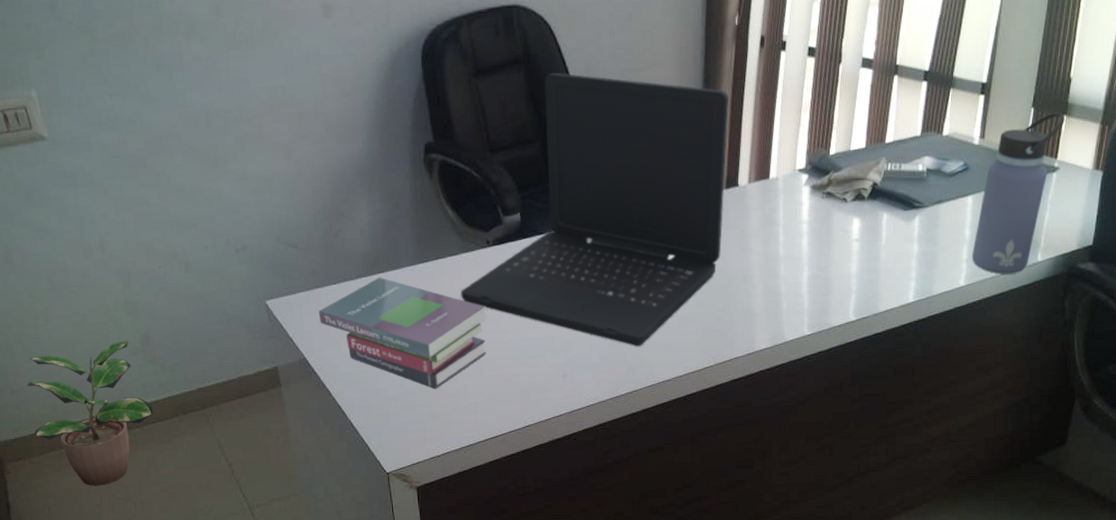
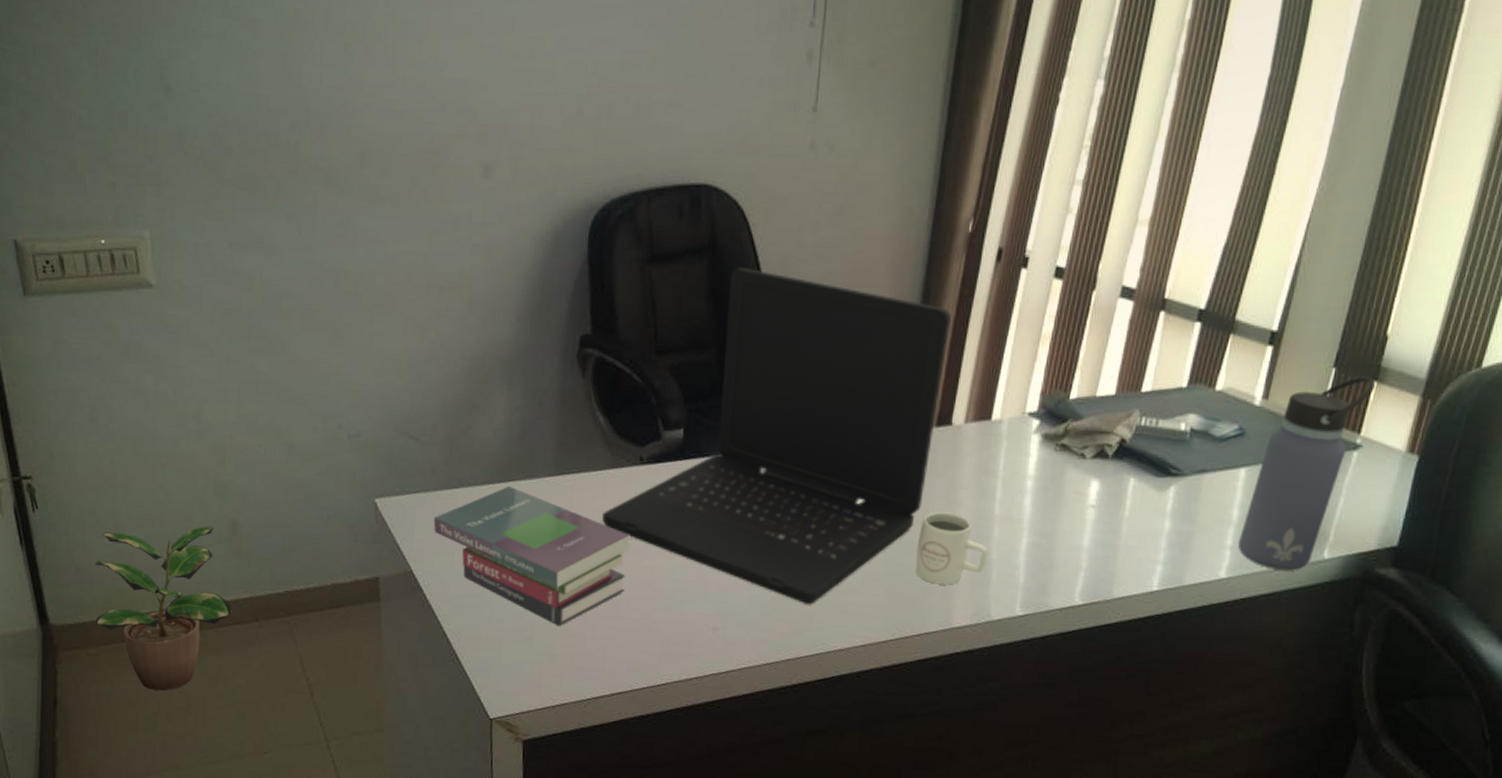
mug: none [720,258,778,318] -> present [915,511,989,585]

